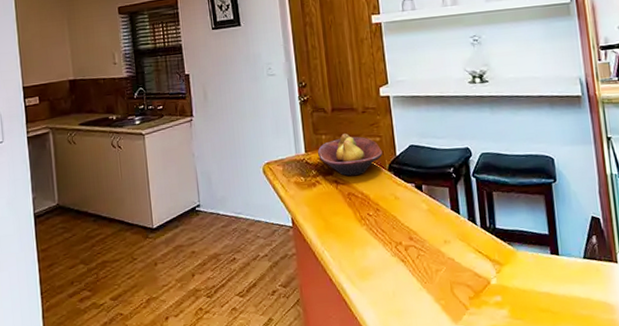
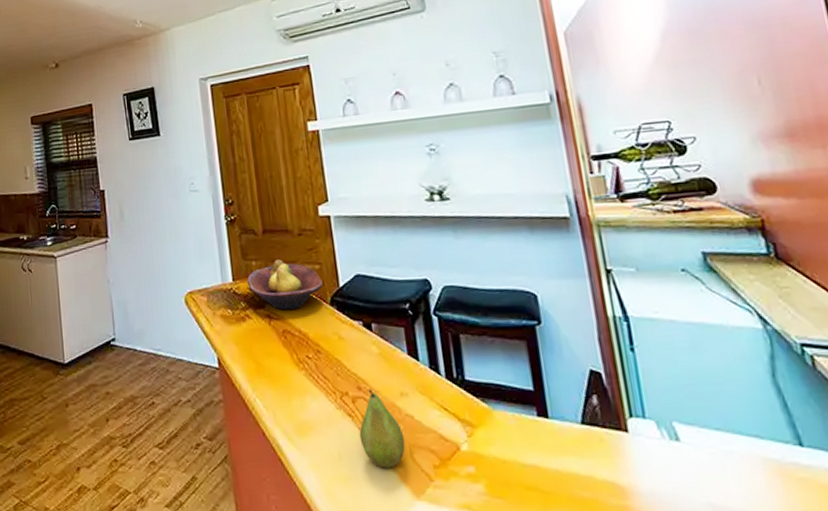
fruit: none [410,239,447,302] -> present [359,389,406,468]

